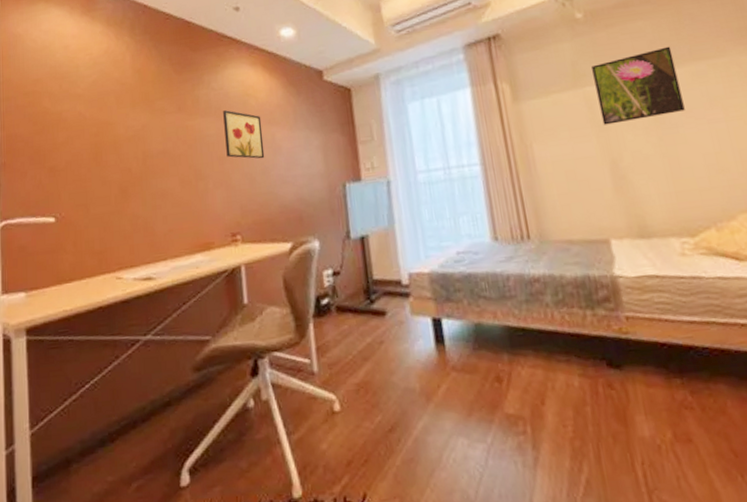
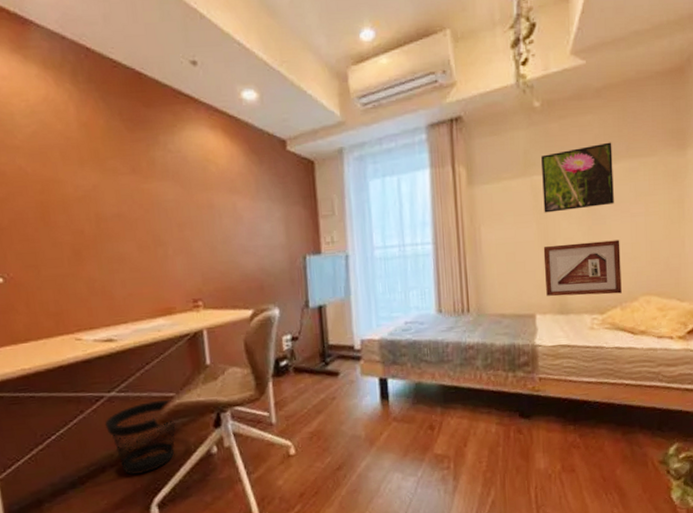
wastebasket: none [138,344,211,432] -> present [104,400,176,475]
wall art: present [223,110,265,159] -> none [181,175,226,228]
picture frame: none [608,150,714,218] -> present [543,240,622,297]

